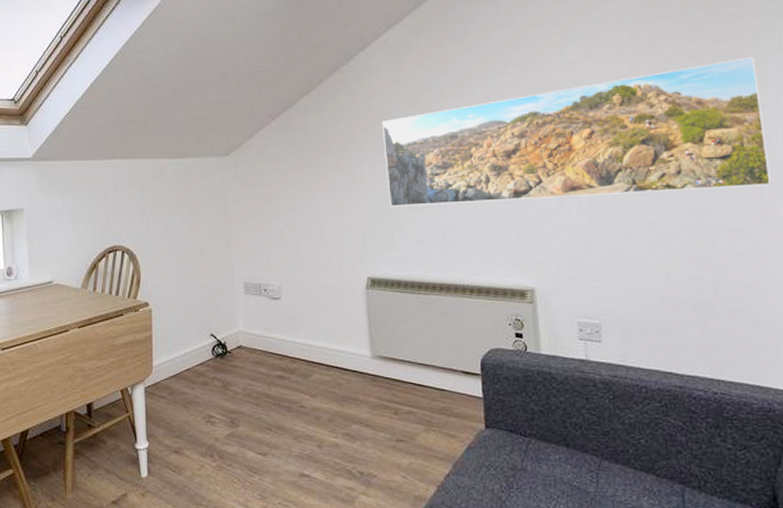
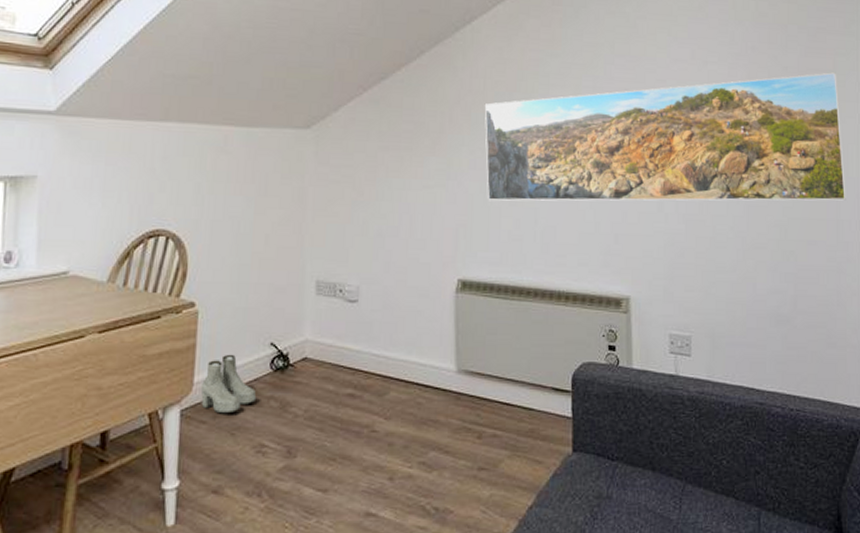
boots: none [158,343,203,391] -> present [200,354,257,414]

